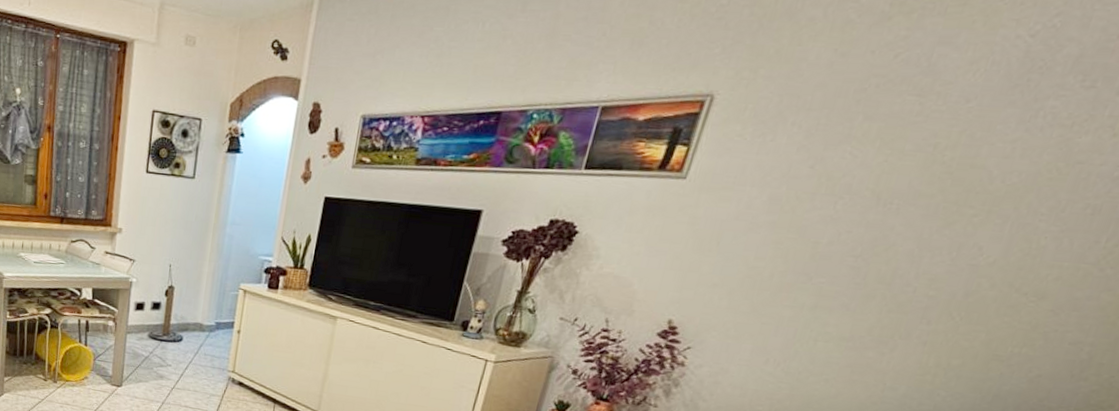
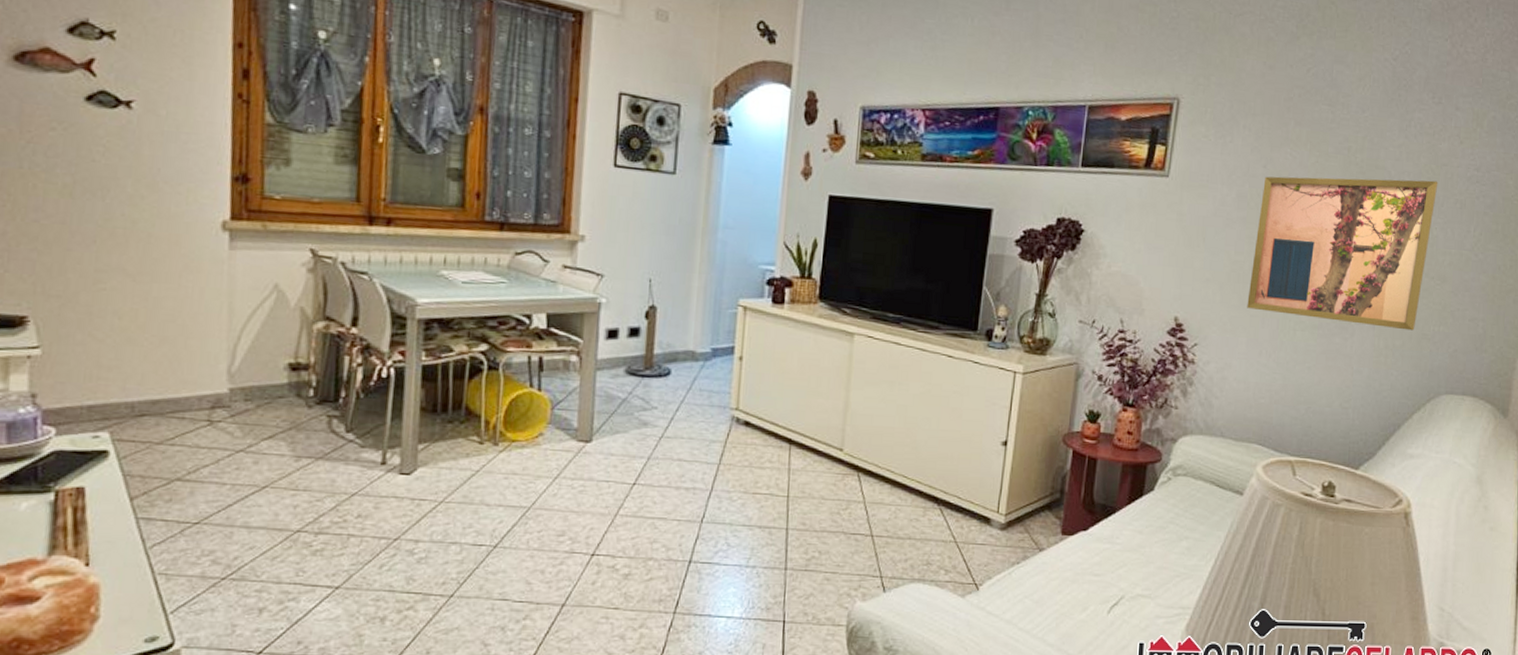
wall art: none [758,177,1064,351] -> present [1247,176,1438,331]

